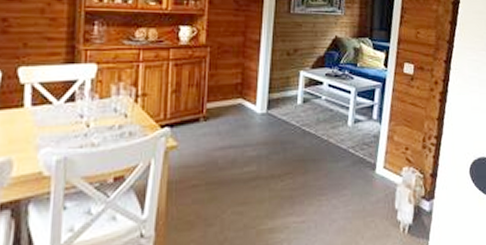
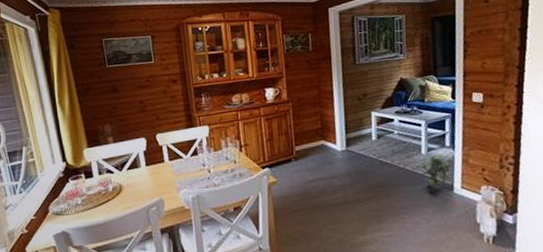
potted plant: none [344,126,379,173] -> present [419,153,453,194]

